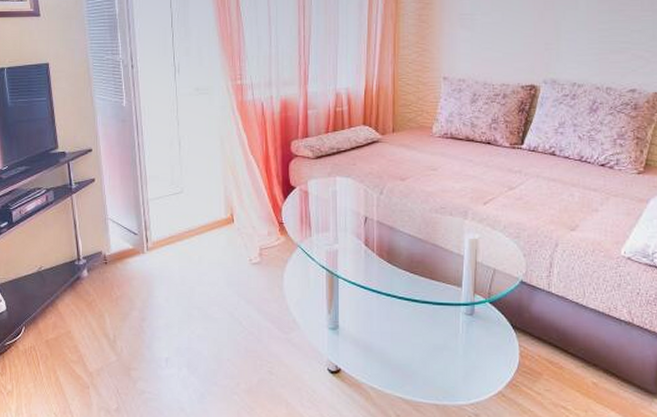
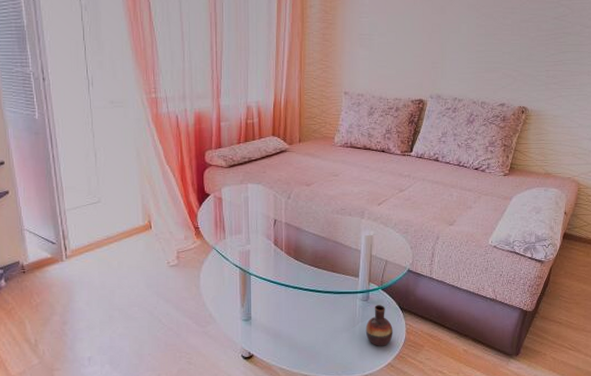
vase: none [470,321,504,370] -> present [365,305,393,346]

